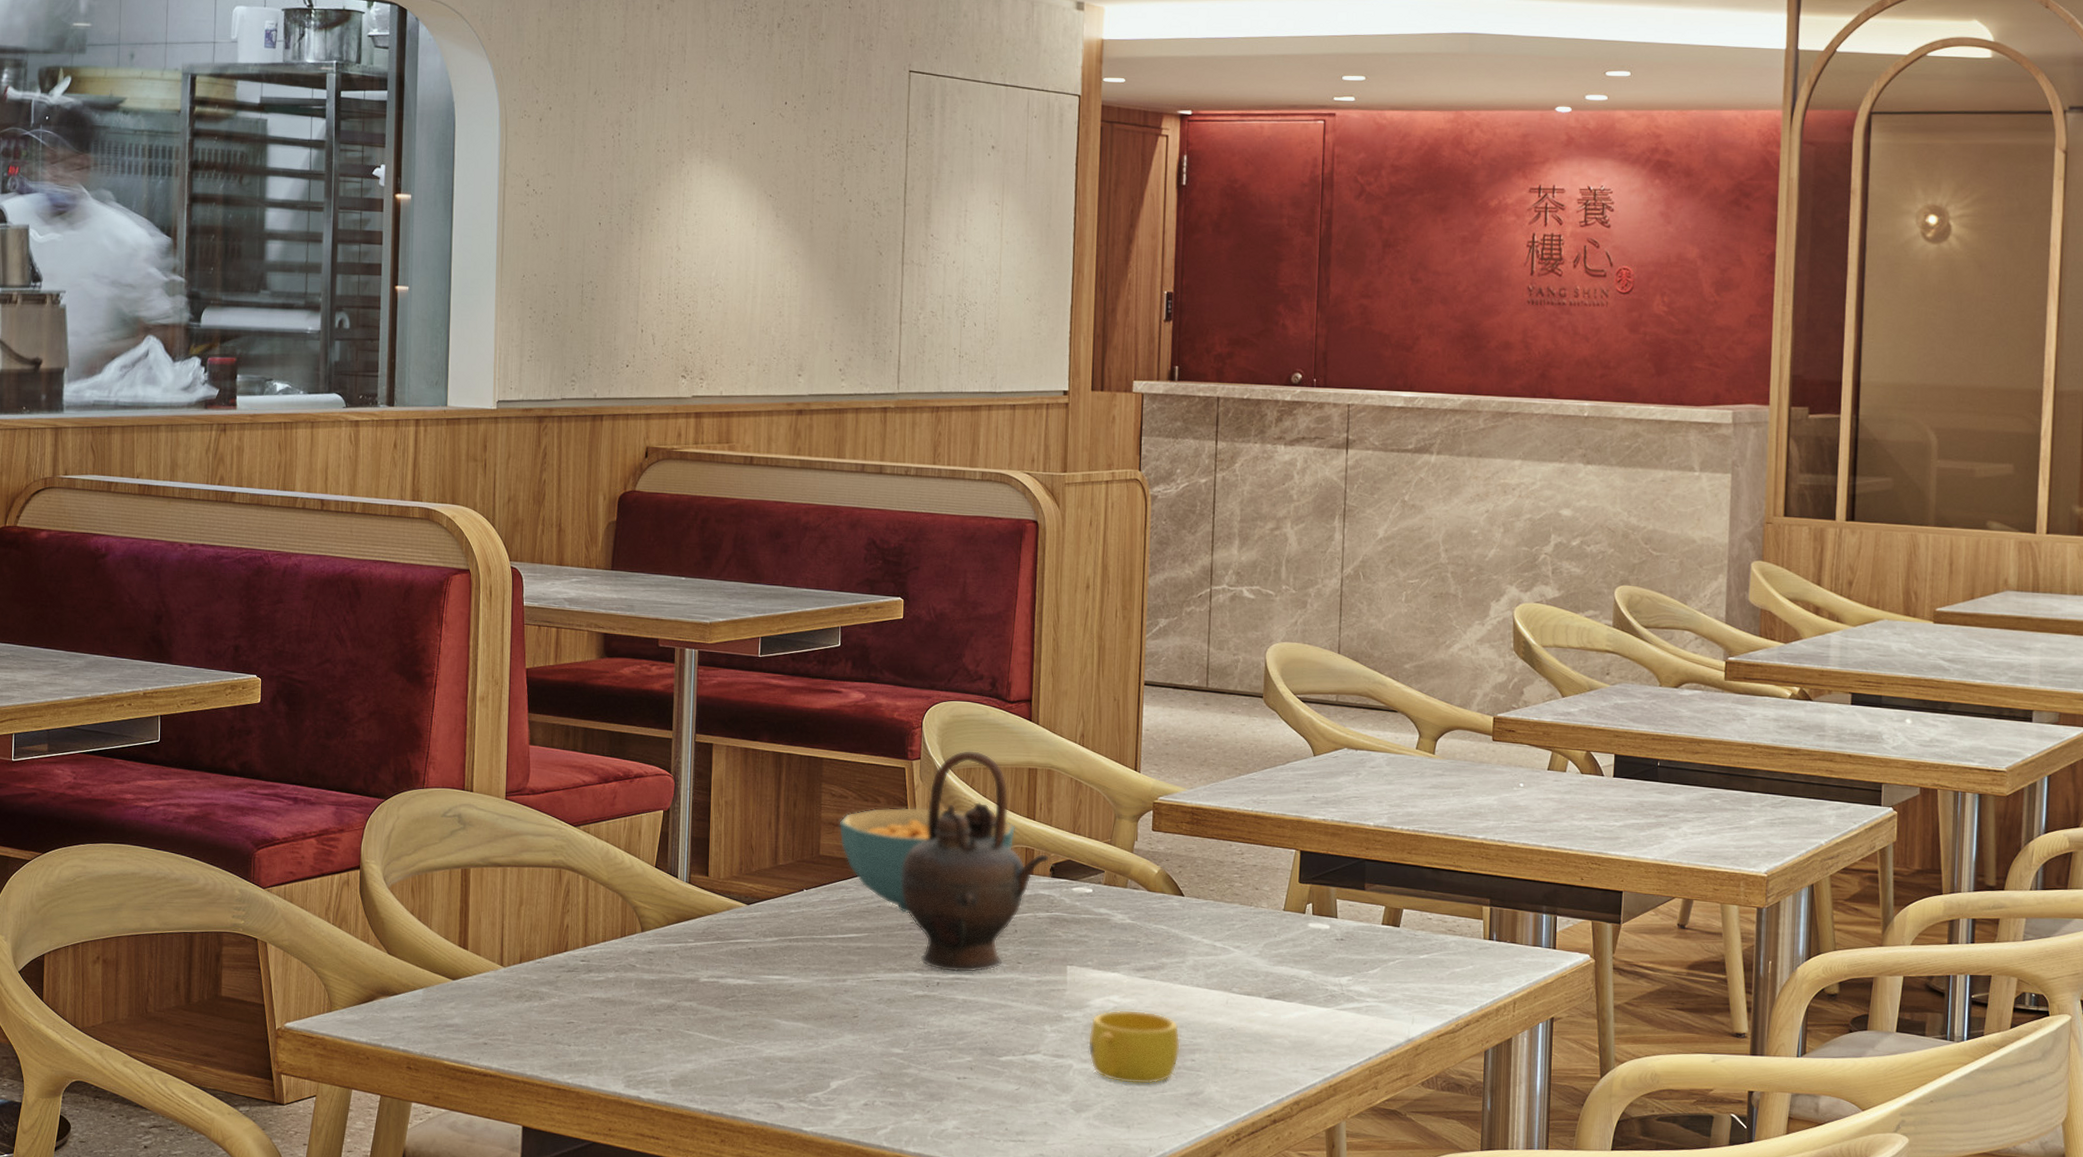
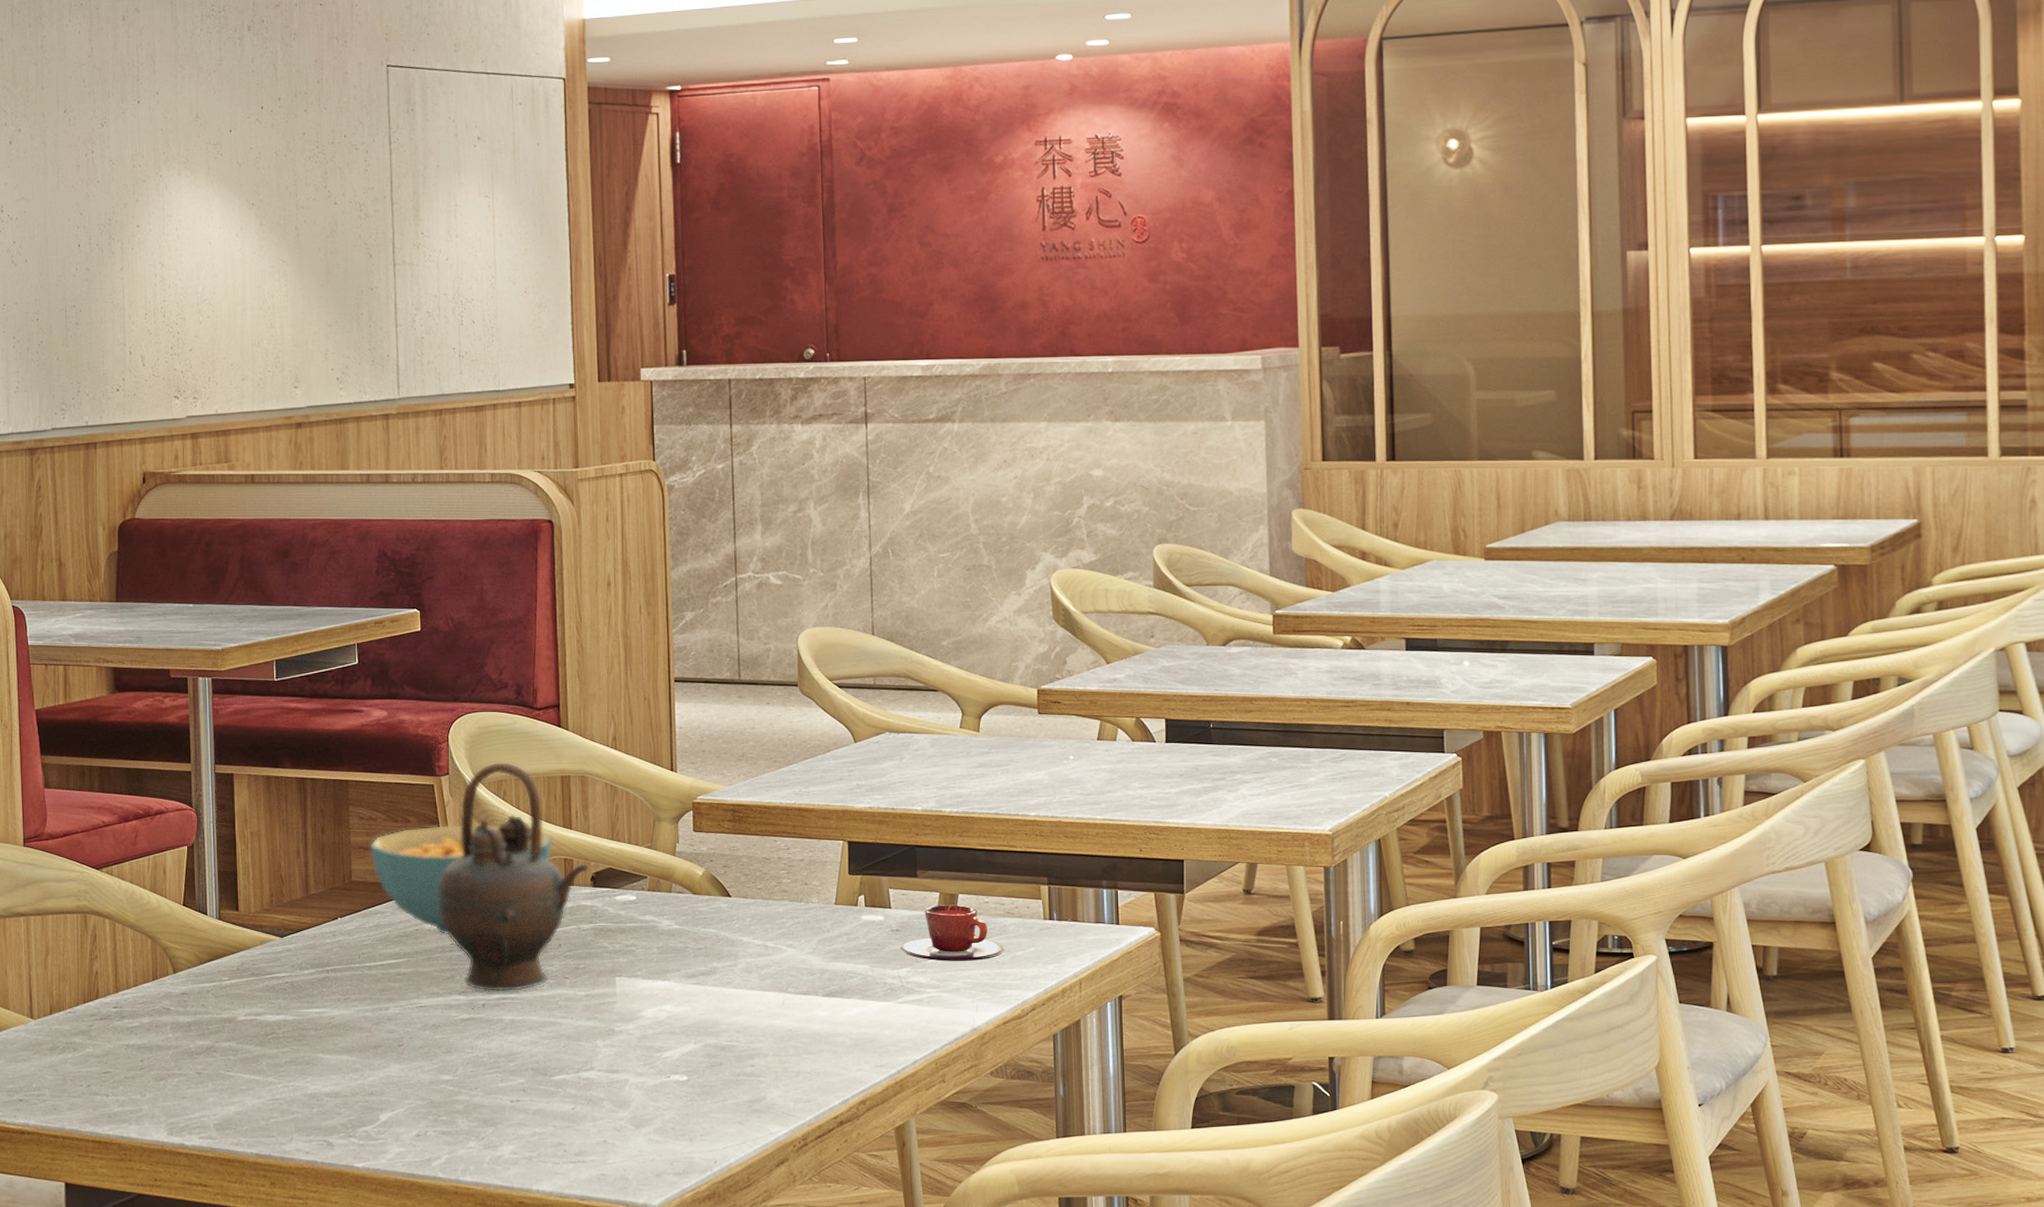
cup: present [1088,1009,1180,1085] -> none [643,1018,738,1095]
teacup: none [1344,918,1444,974] -> present [901,904,1005,961]

